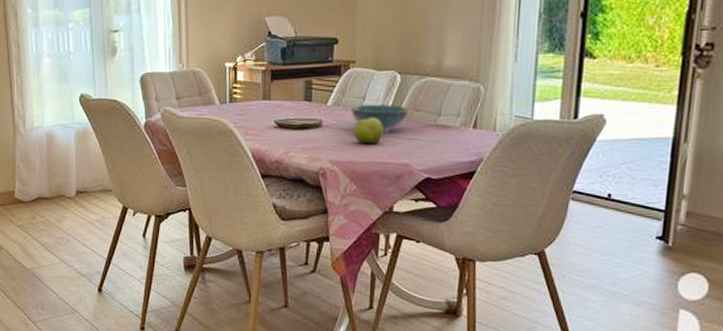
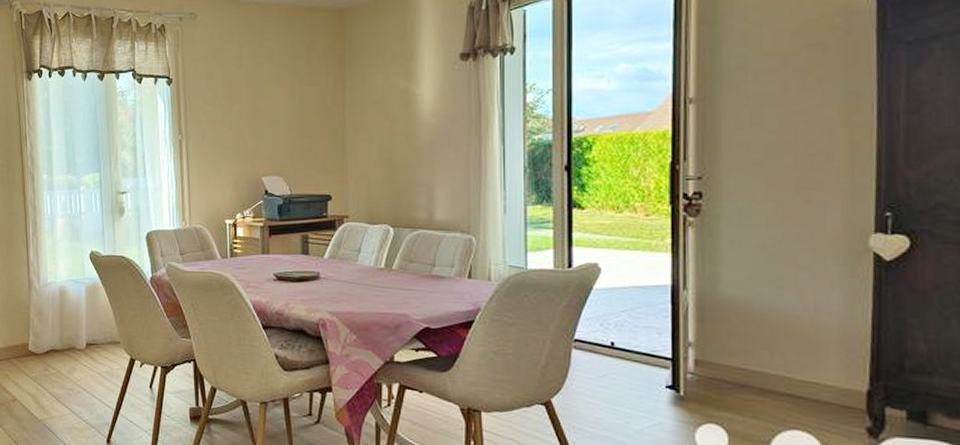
decorative bowl: present [351,104,409,133] -> none [347,256,404,284]
fruit: present [353,116,383,145] -> none [350,268,379,296]

